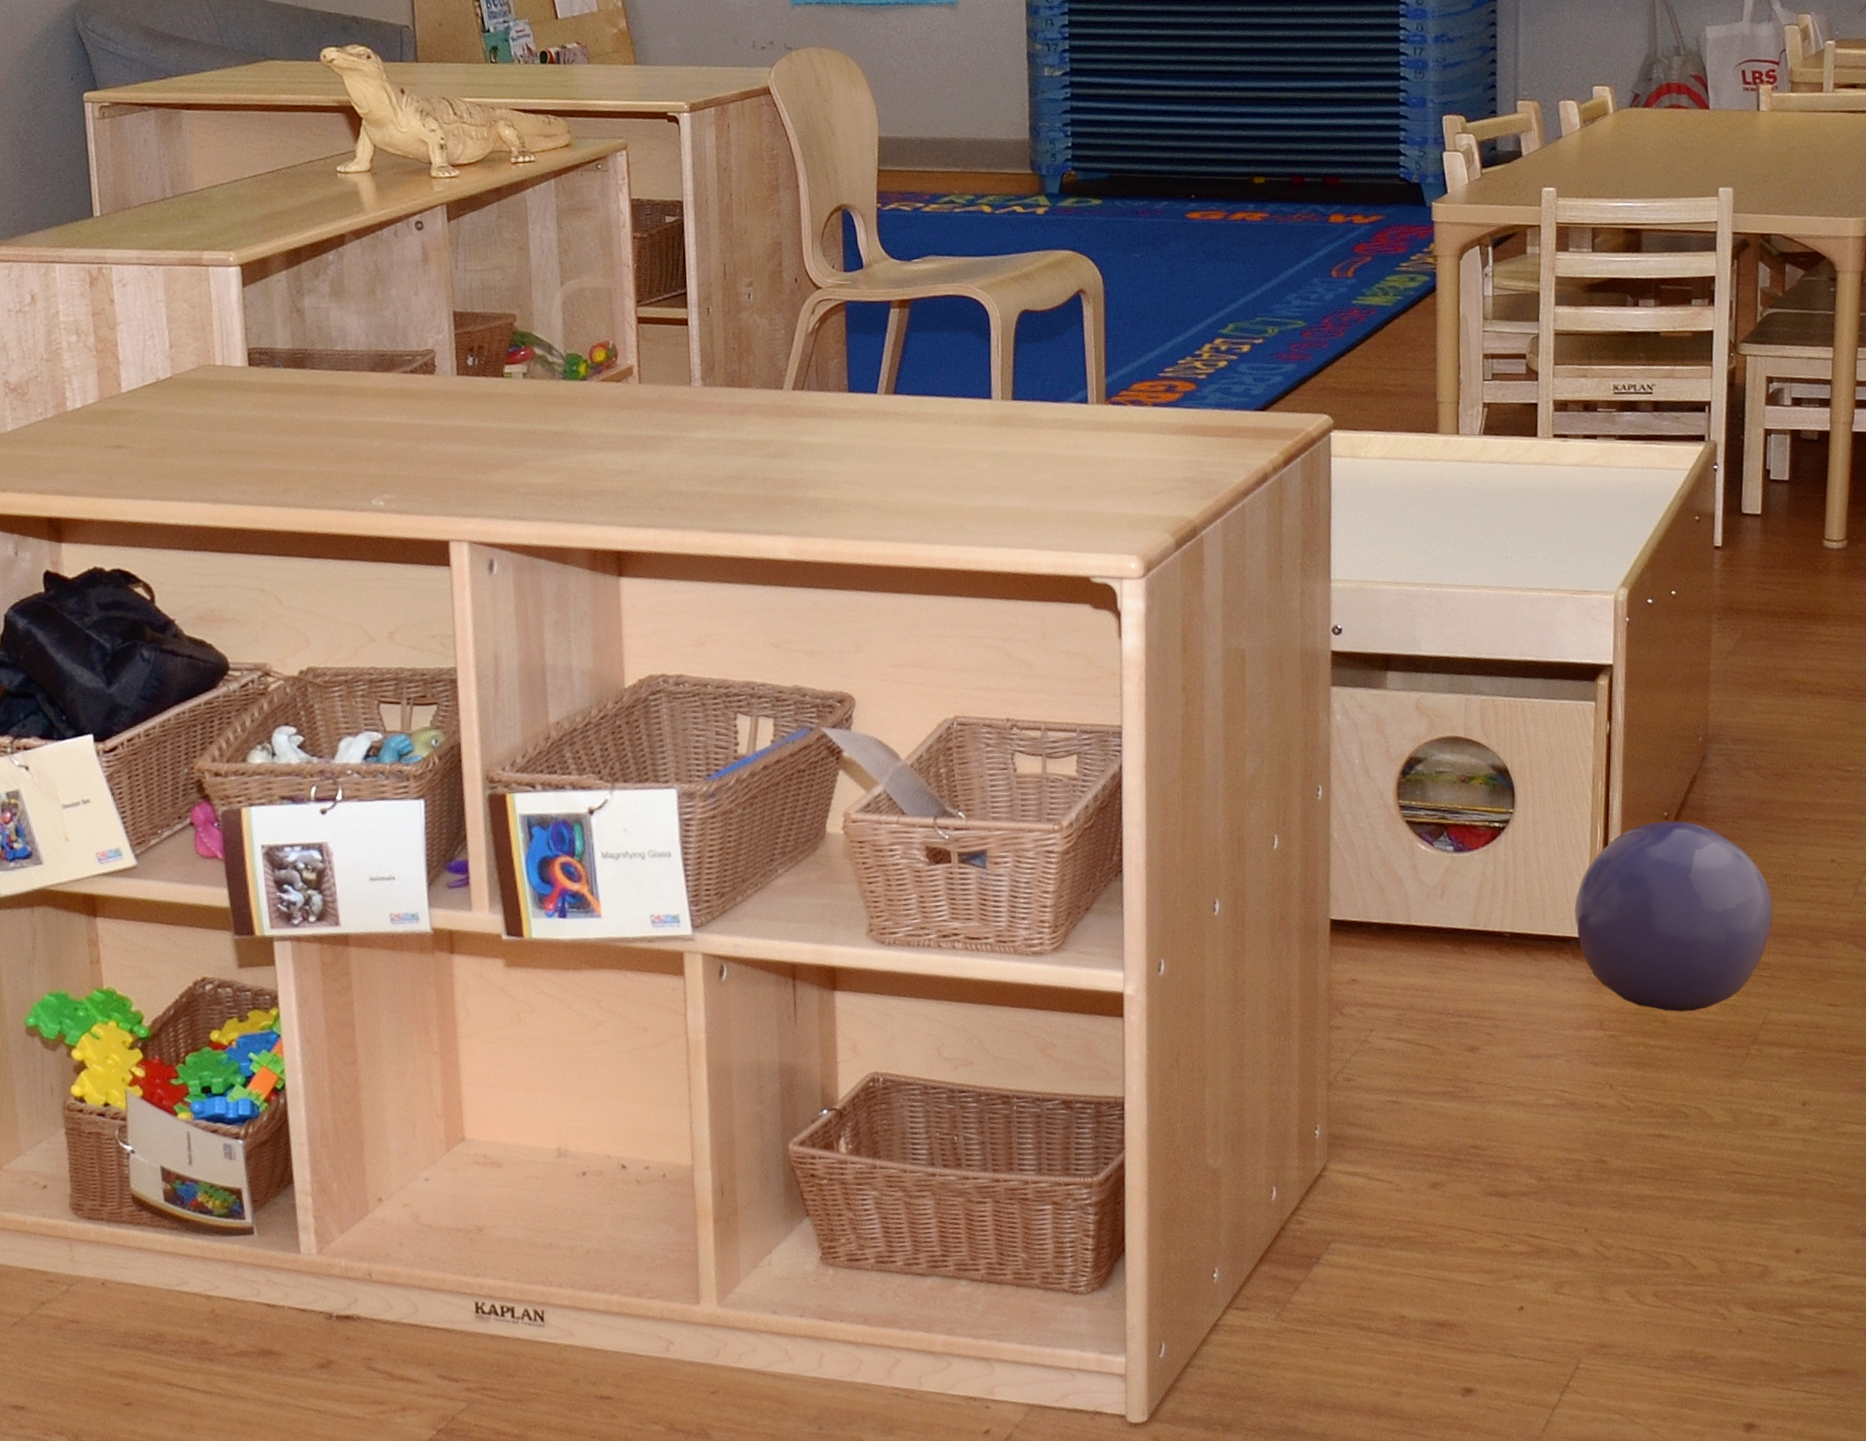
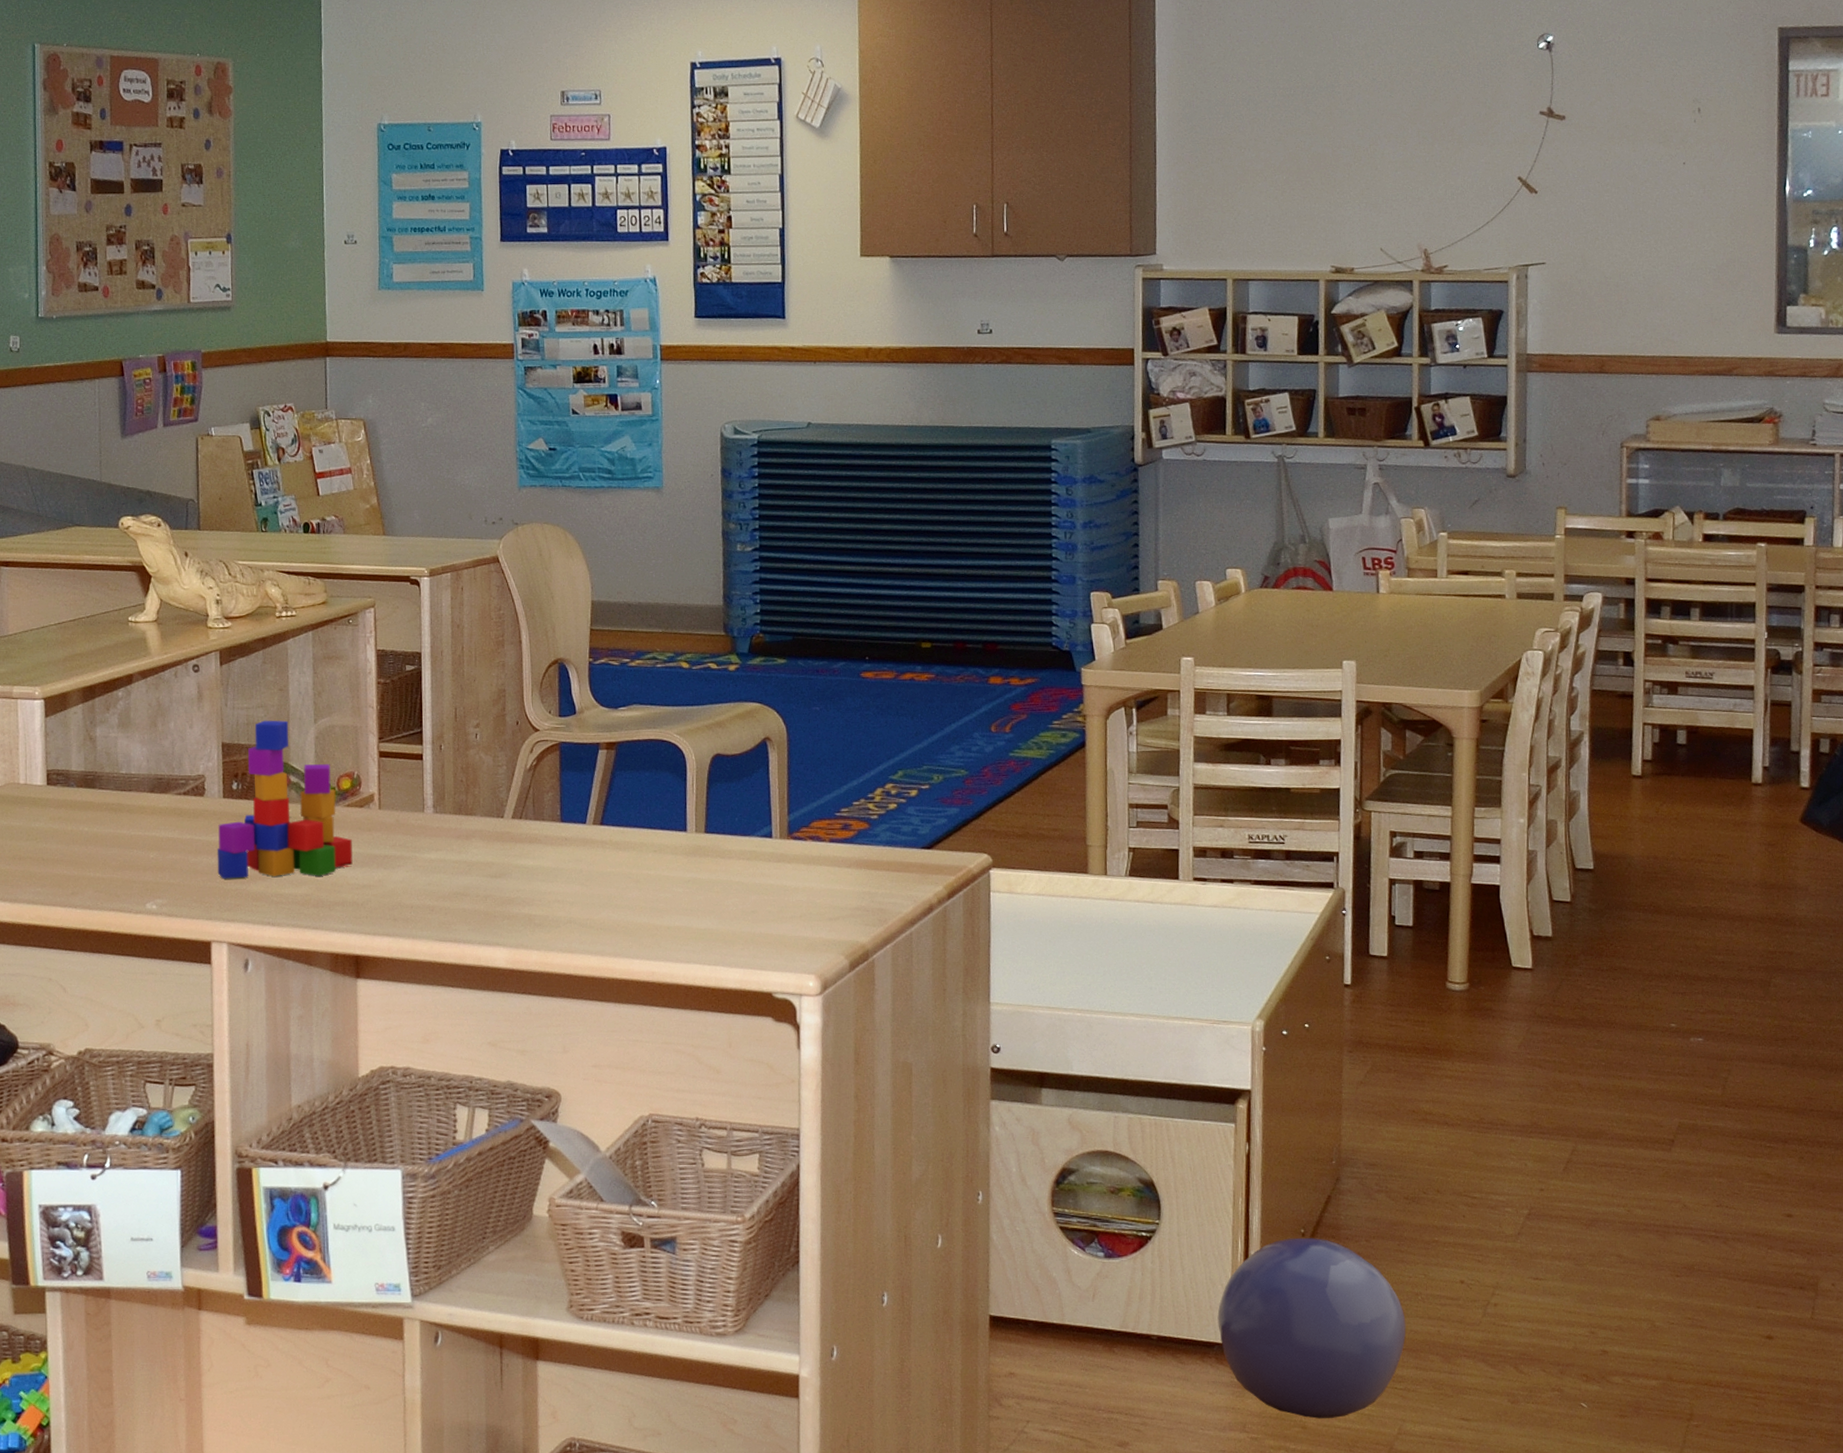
toy blocks: none [452,283,611,469] -> present [217,720,353,879]

